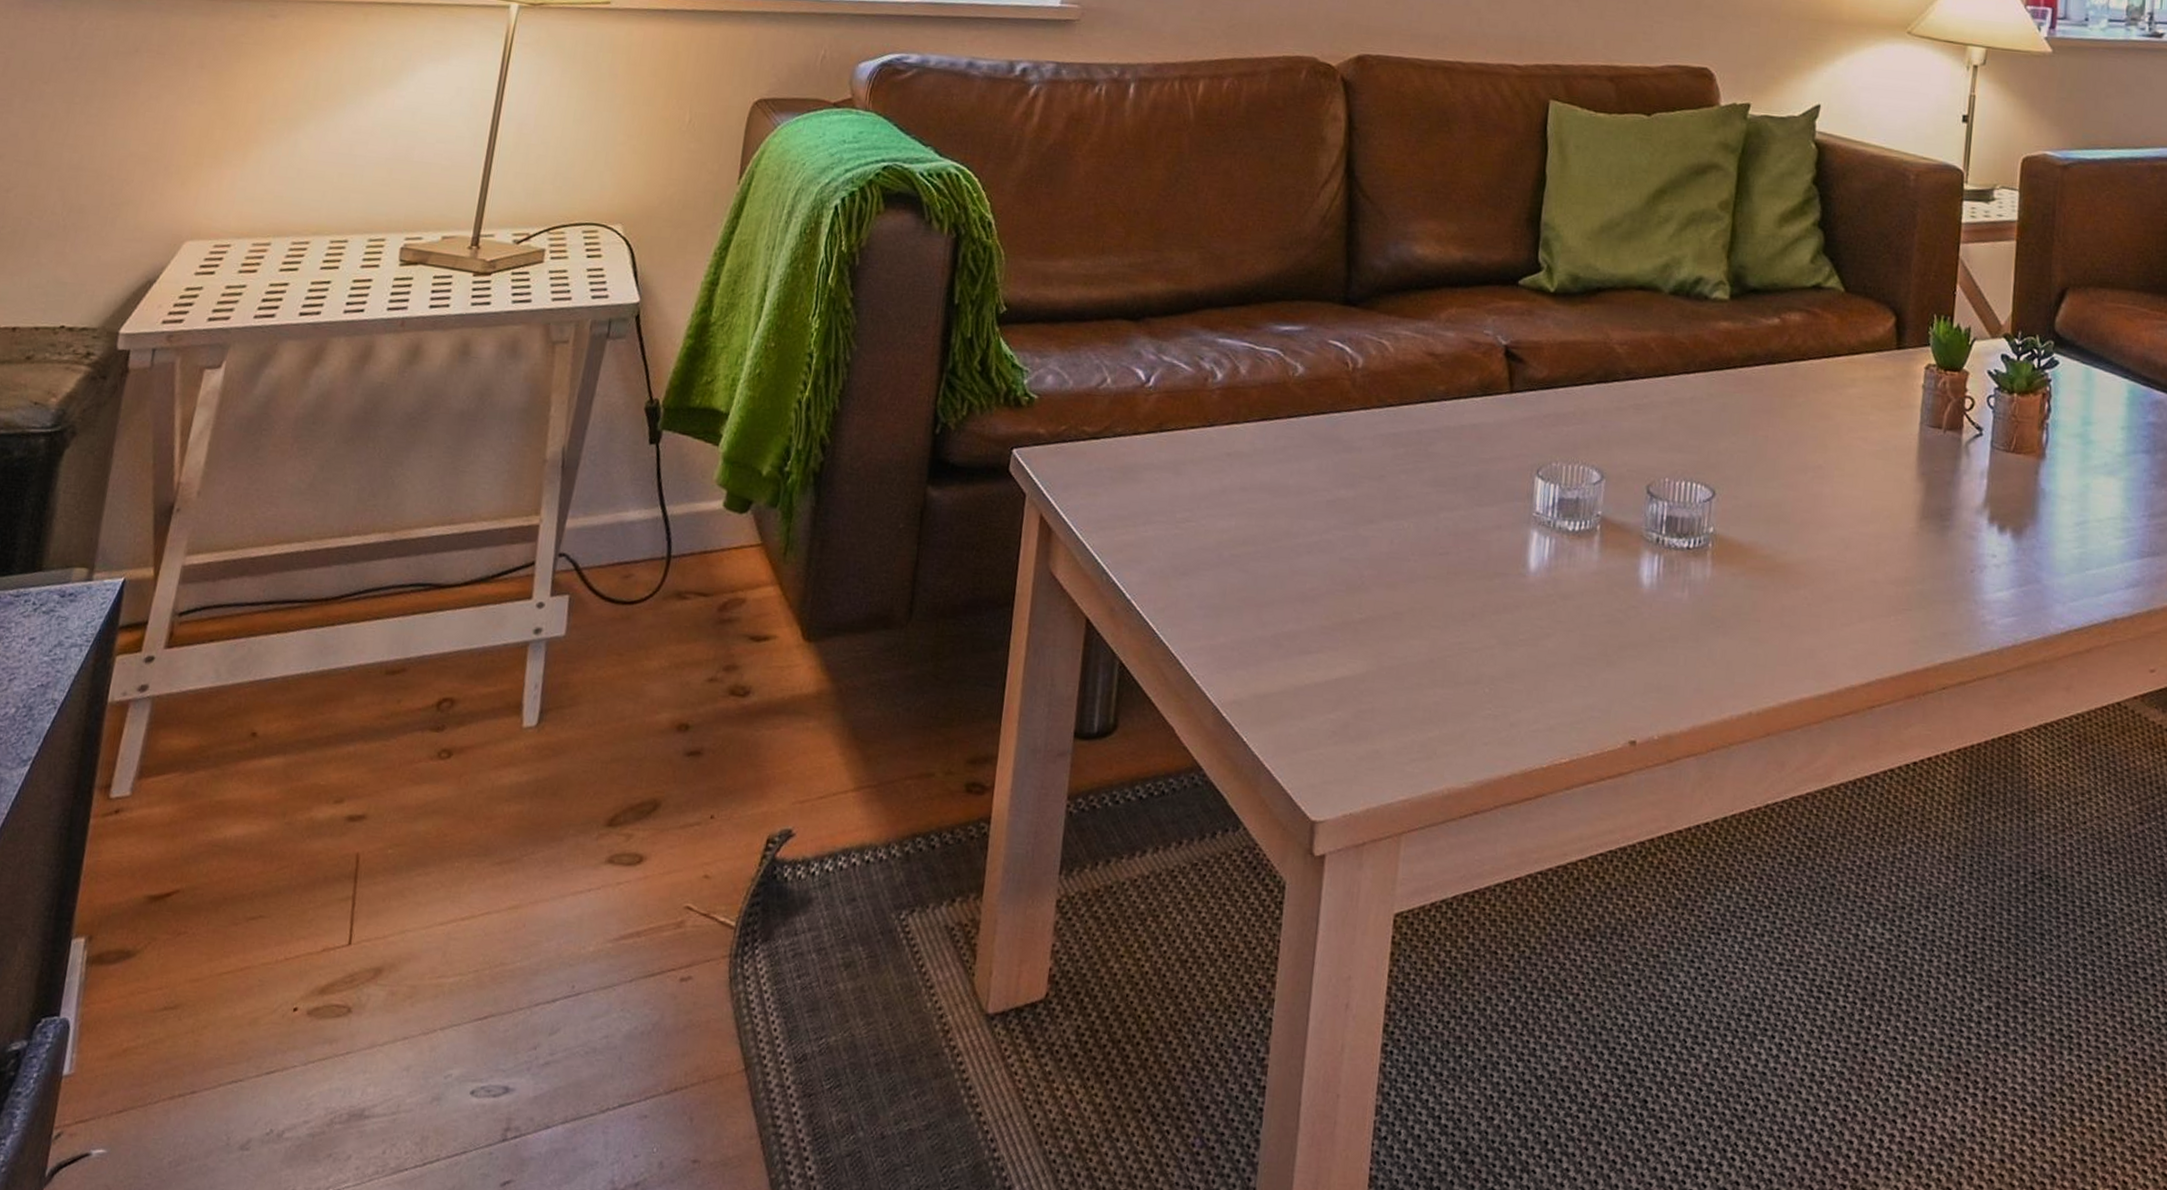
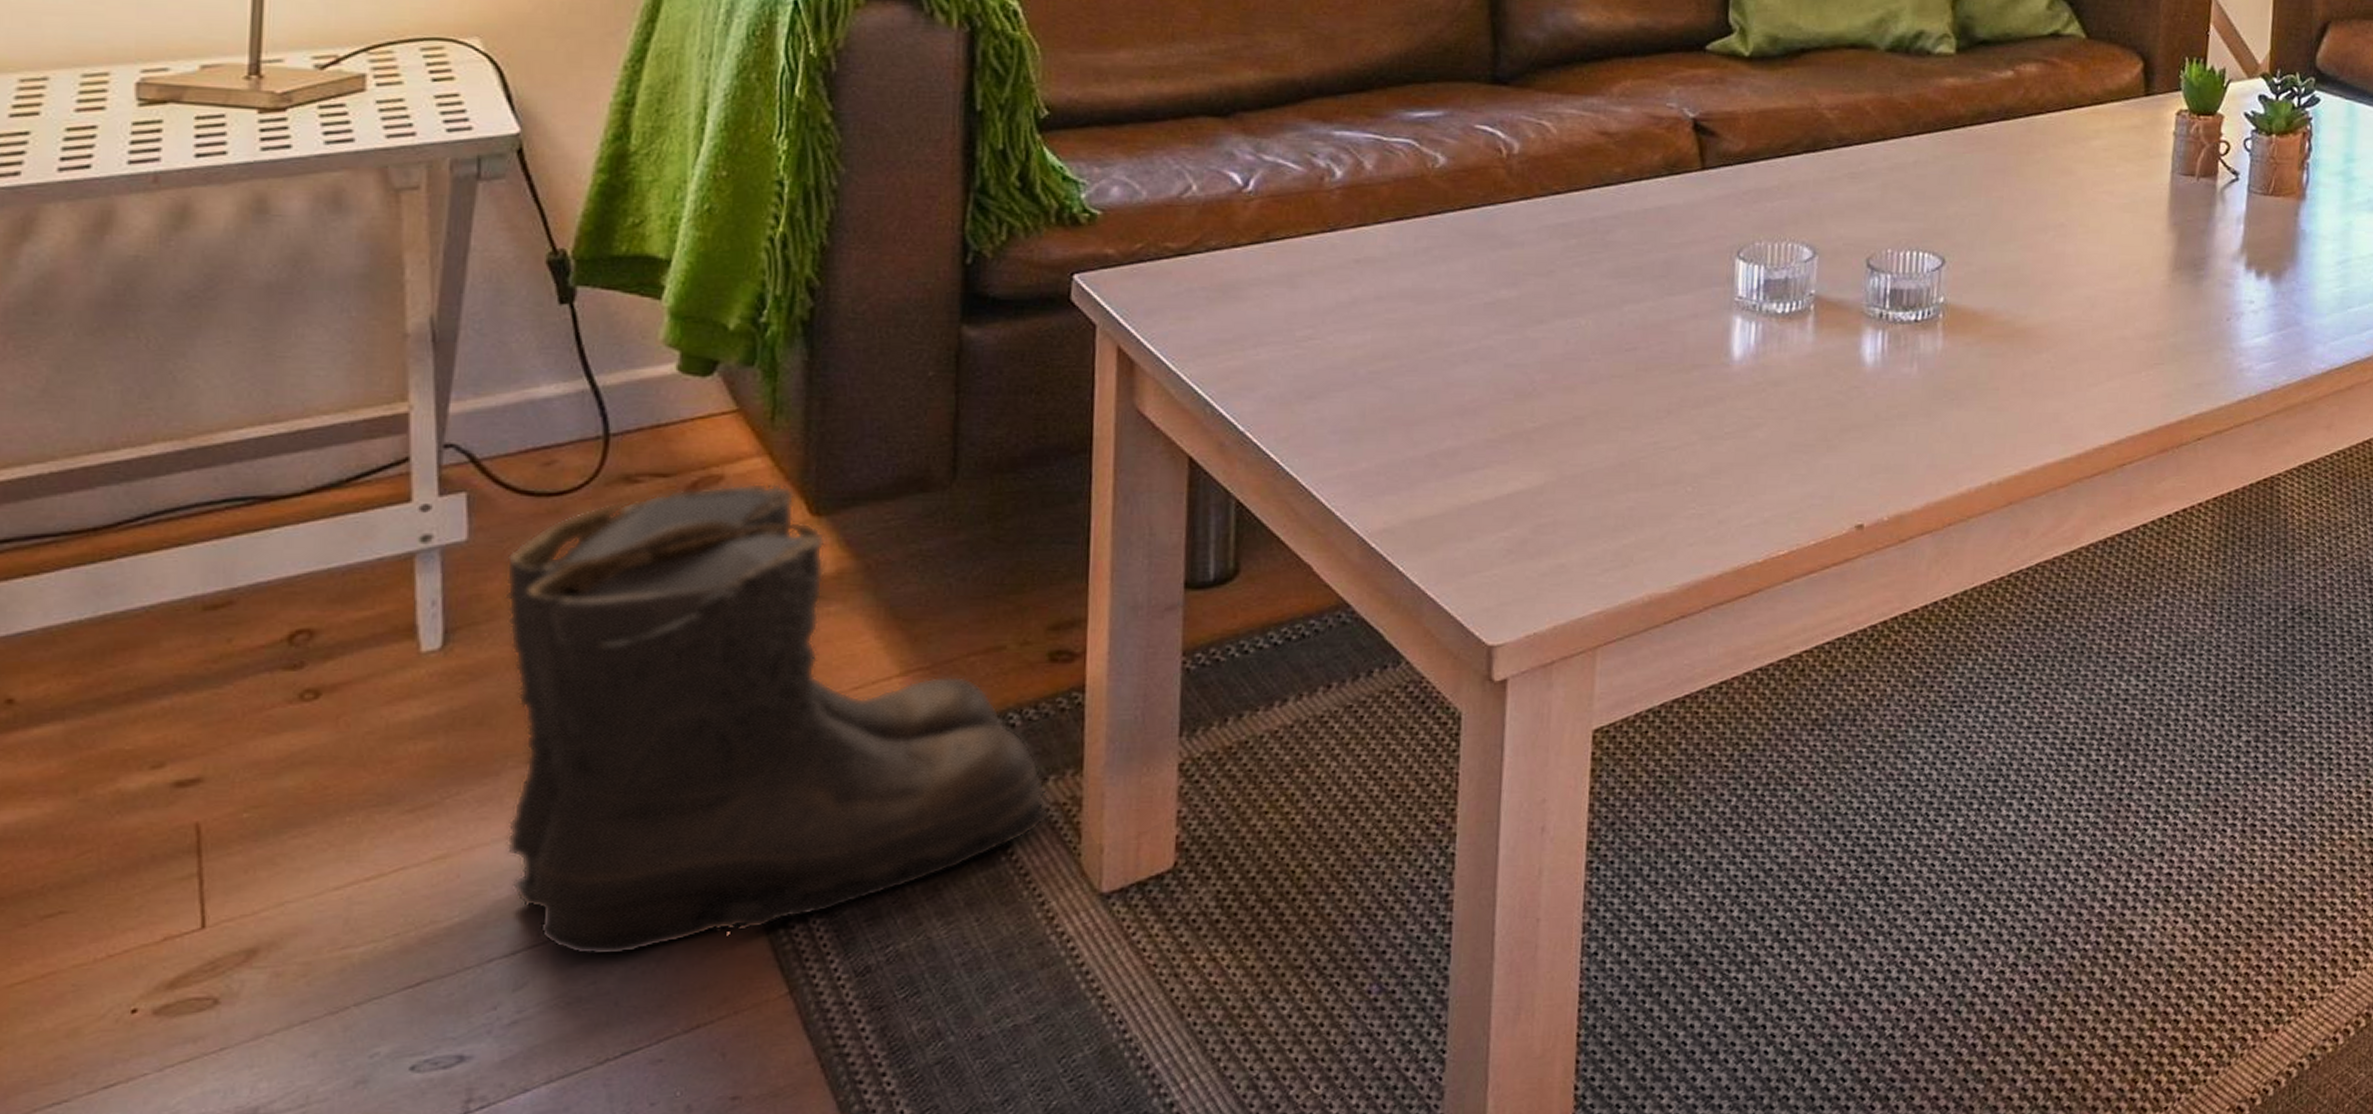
boots: none [559,607,955,1015] -> present [505,483,1051,956]

